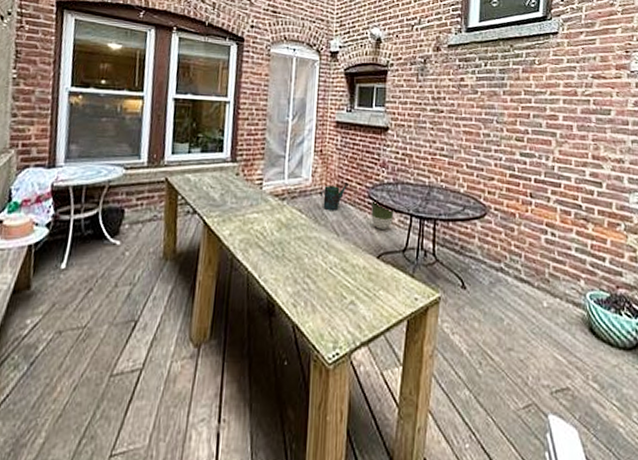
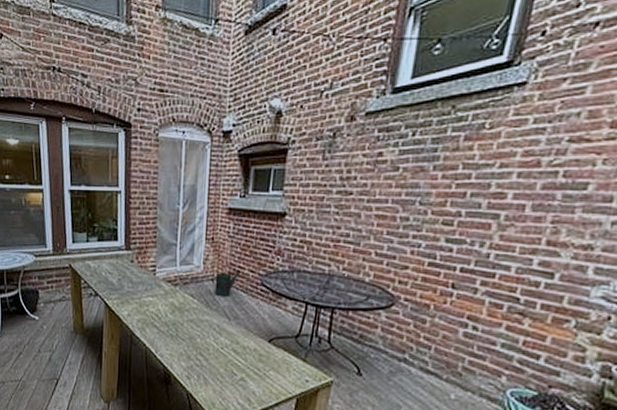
planter: present [371,199,394,230] -> none [263,287,288,316]

